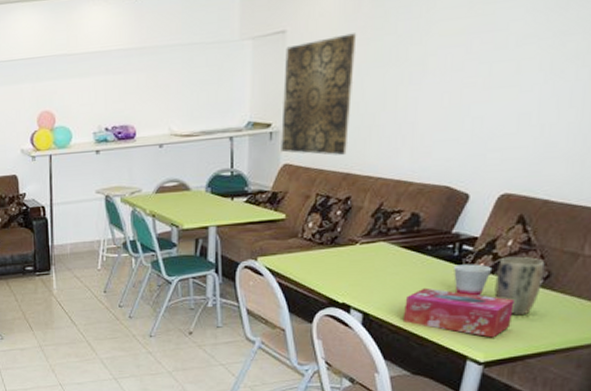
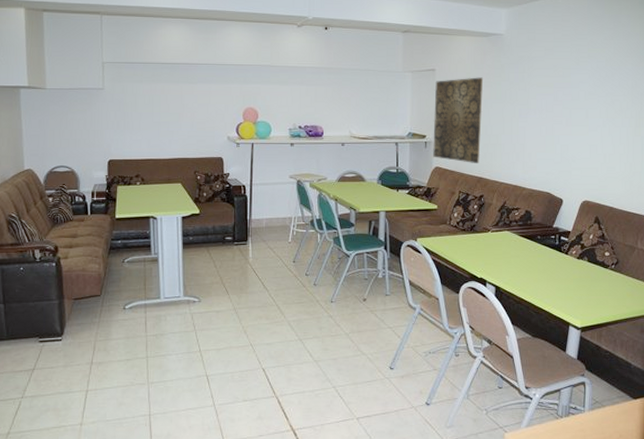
tissue box: present [402,287,515,338] -> none [523,268,597,309]
cup: present [454,264,493,296] -> none [556,251,582,276]
plant pot: present [494,256,545,316] -> none [584,247,615,292]

